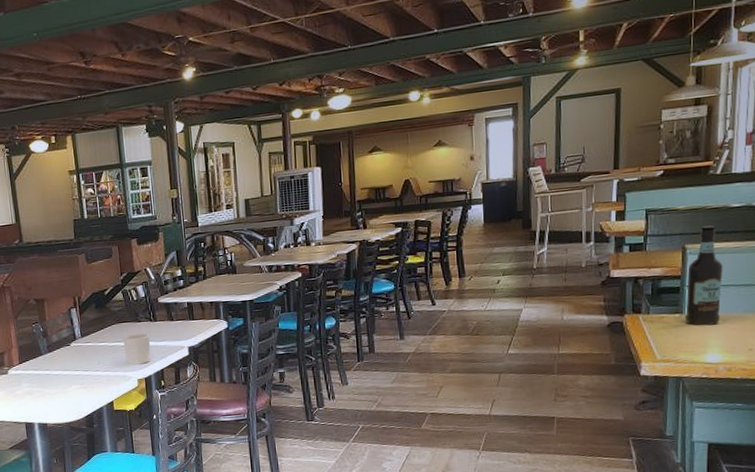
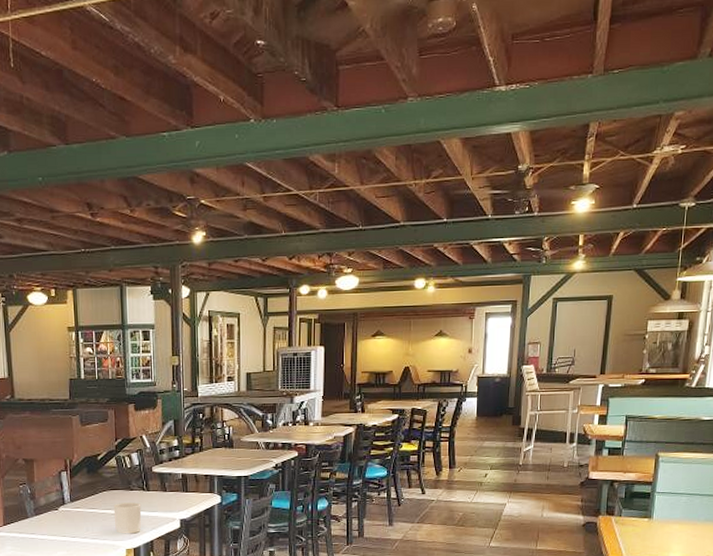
root beer: present [684,225,723,326] -> none [652,436,690,531]

